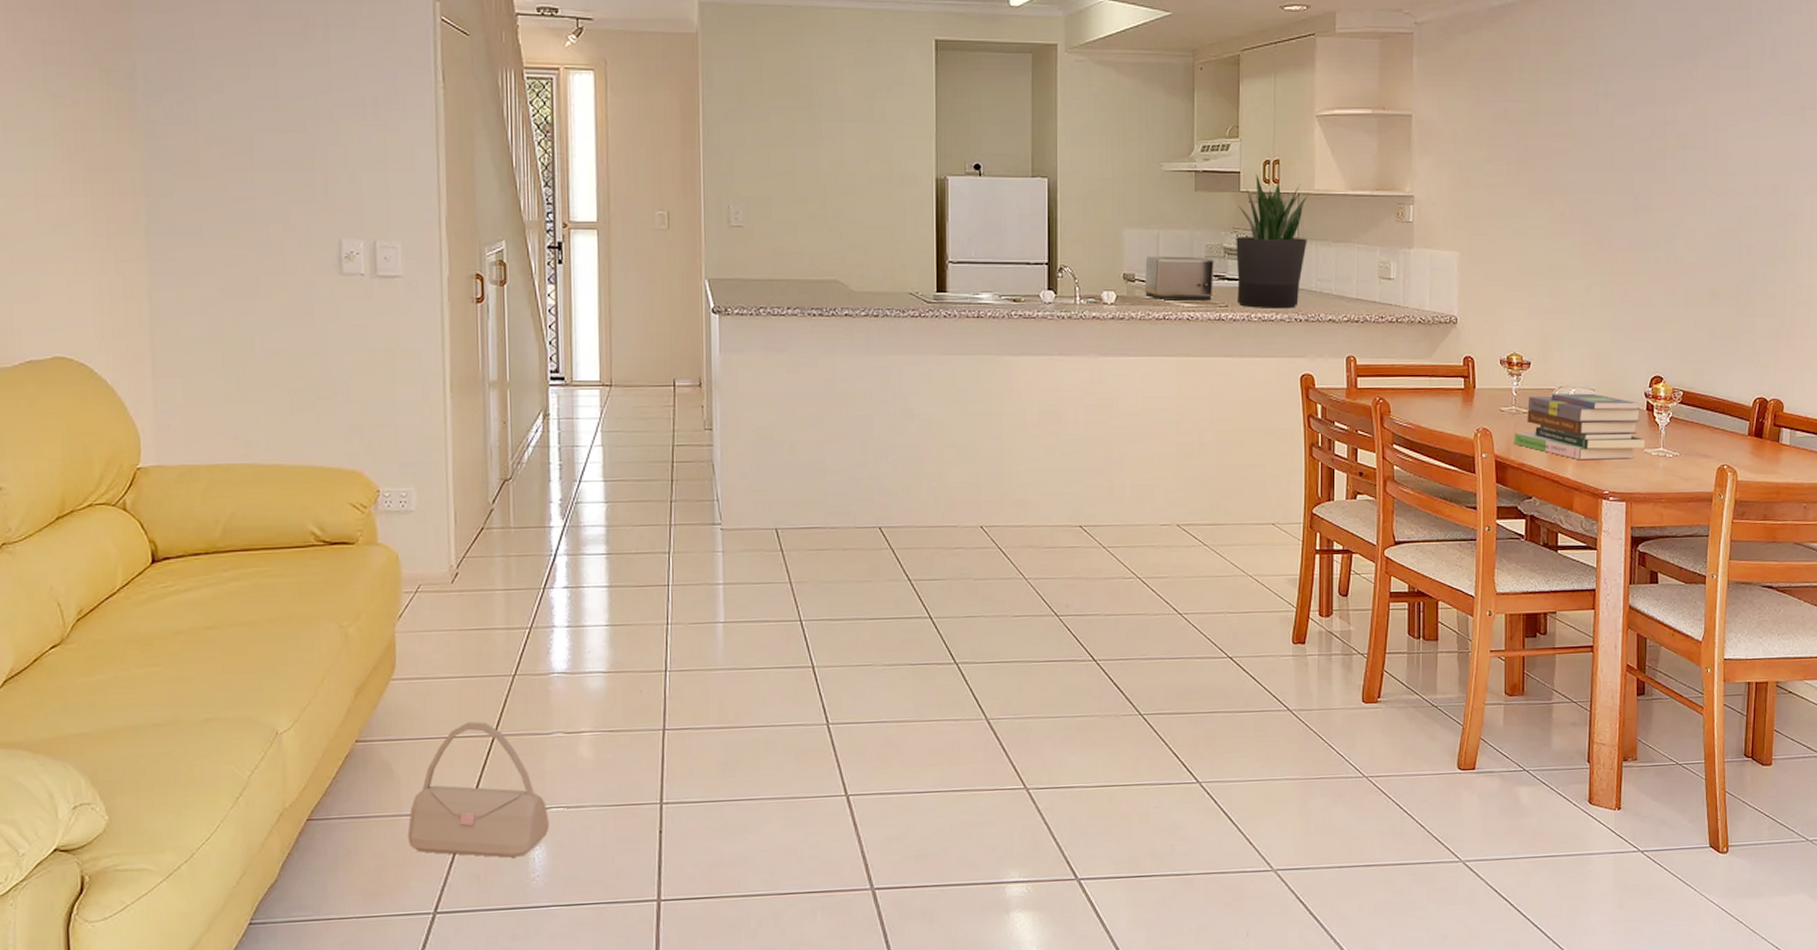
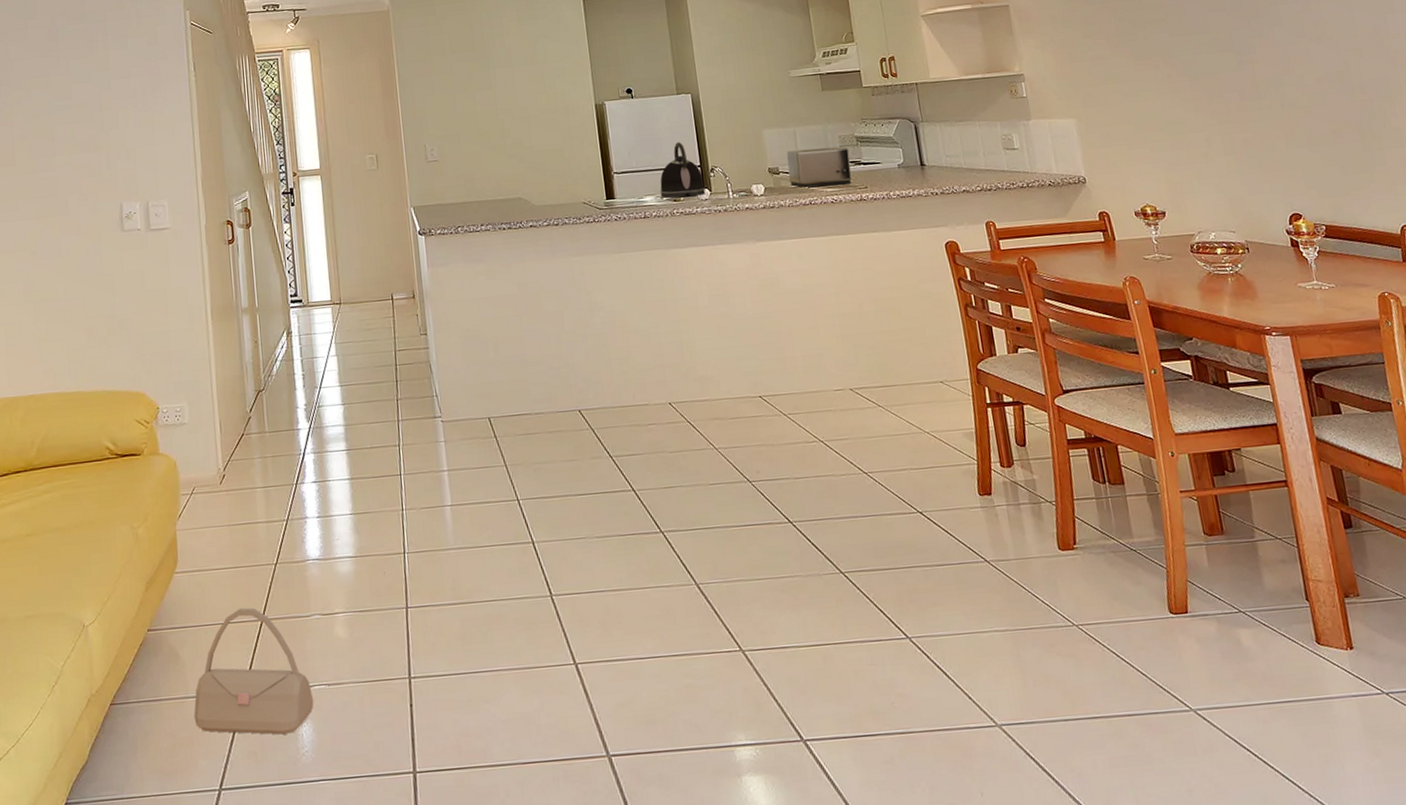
kettle: none [999,233,1051,298] -> present [660,142,706,199]
planter: present [1236,175,1309,308] -> none [862,71,932,187]
books: present [1514,393,1646,461] -> none [1162,235,1298,300]

